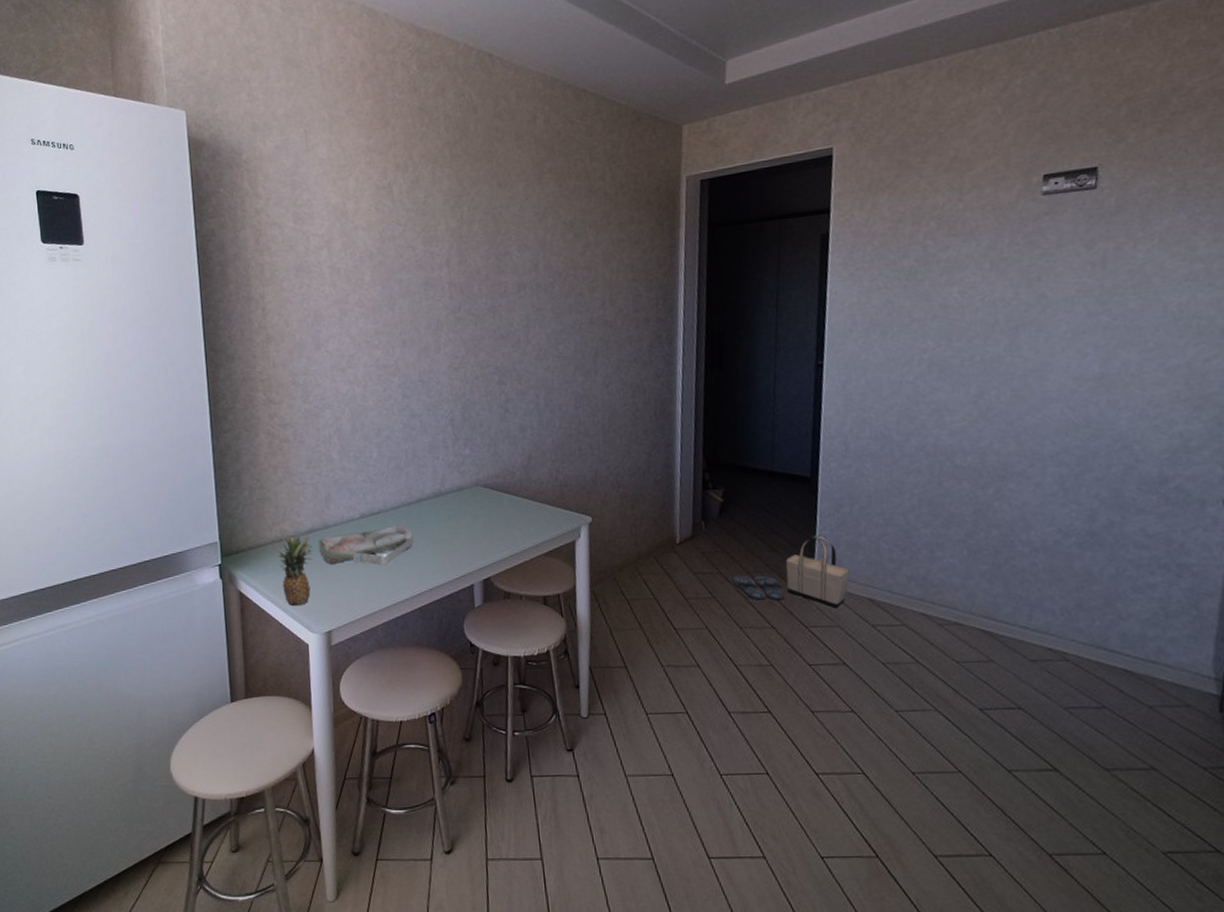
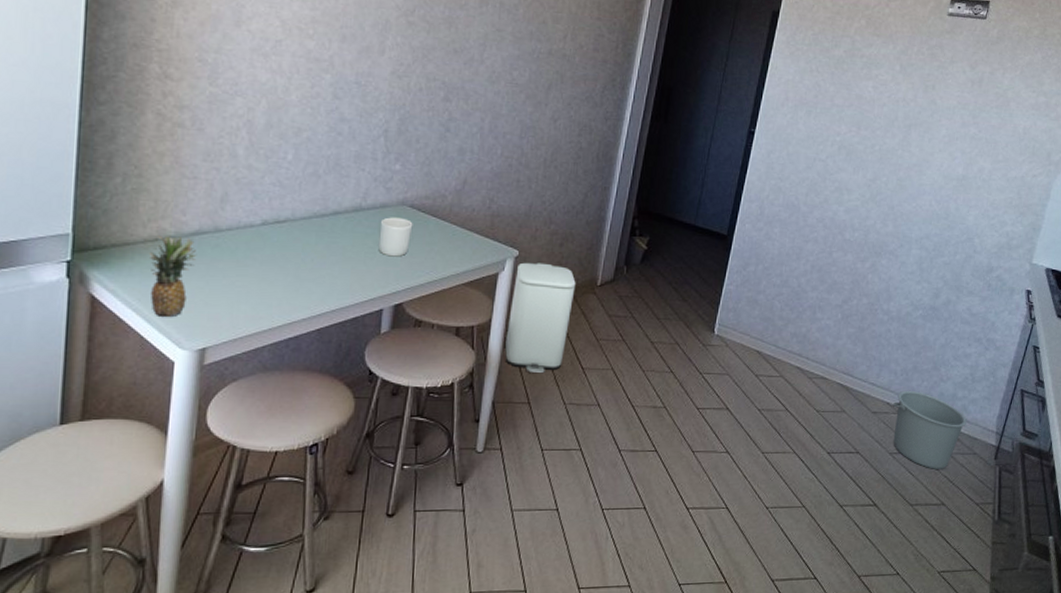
bag: present [318,525,413,566] -> none [204,237,322,281]
mug: none [459,497,489,535] -> present [378,217,413,257]
pedal bin: none [592,526,655,637] -> present [505,262,576,374]
slippers: present [732,575,785,601] -> none [643,321,687,347]
shopping bag: present [785,535,850,609] -> none [690,290,746,358]
bucket: none [1057,632,1167,726] -> present [893,390,967,469]

